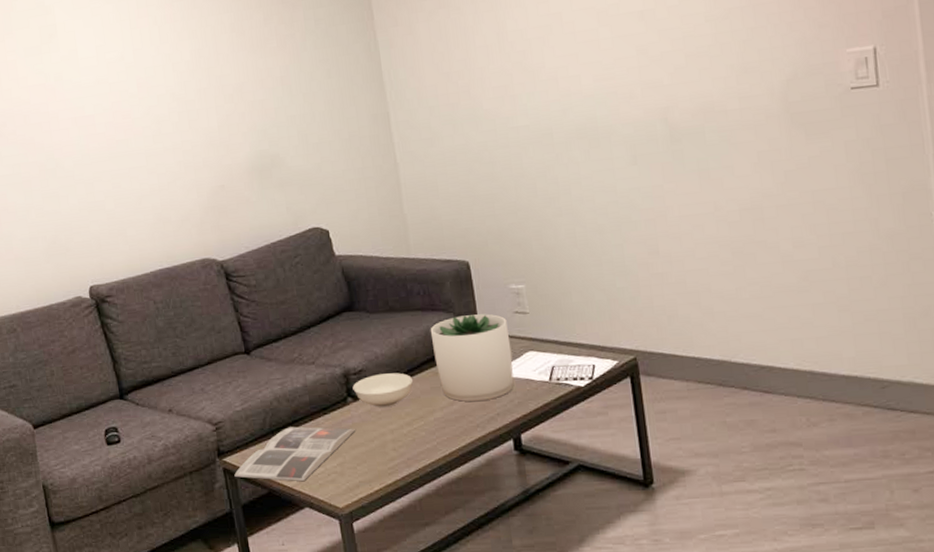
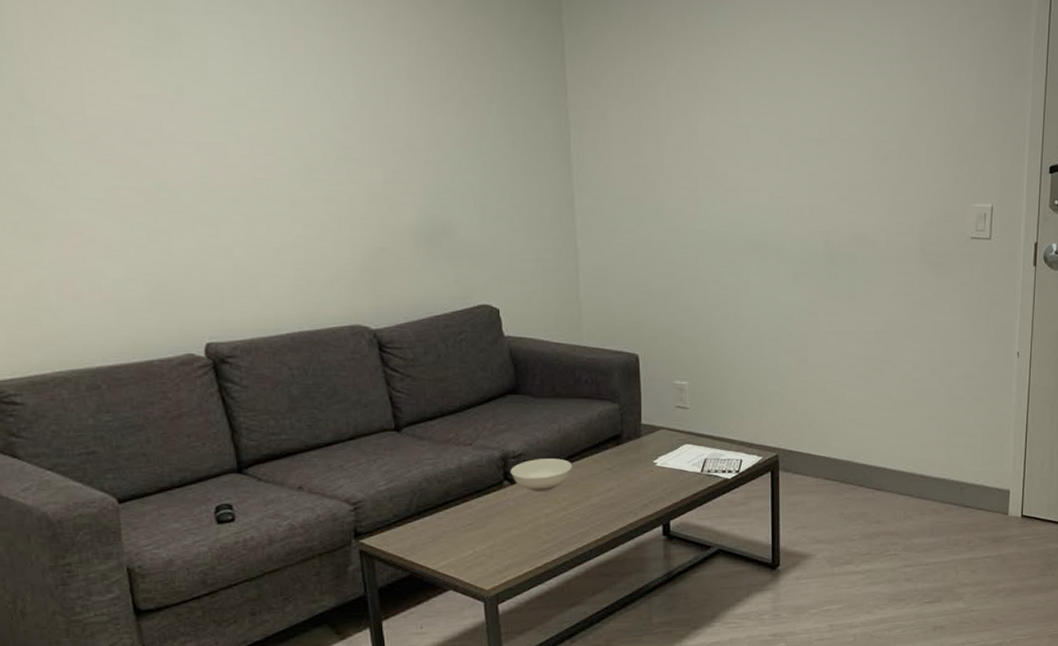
magazine: present [234,426,356,482] -> none [372,508,510,565]
planter: present [430,314,514,402] -> none [594,406,670,490]

